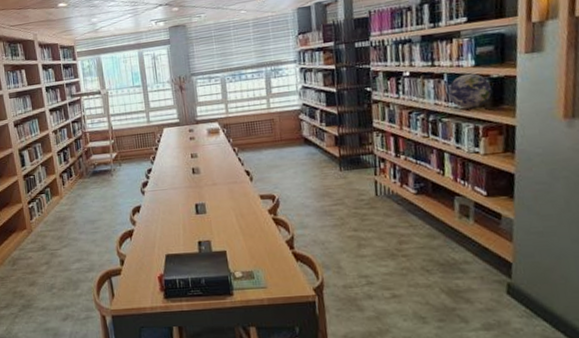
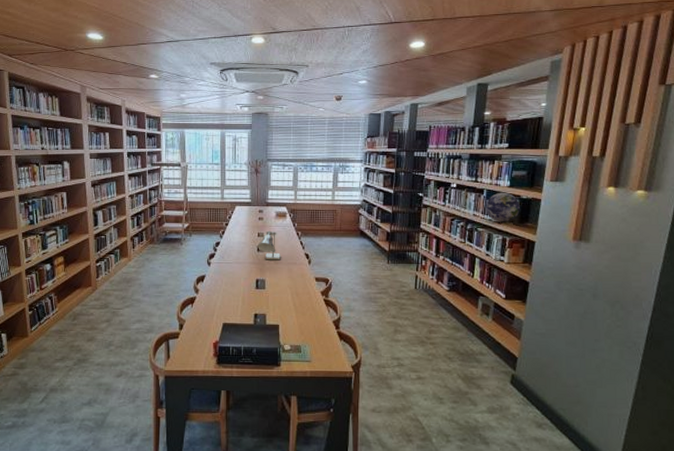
desk lamp: none [192,150,219,183] -> present [258,231,281,260]

